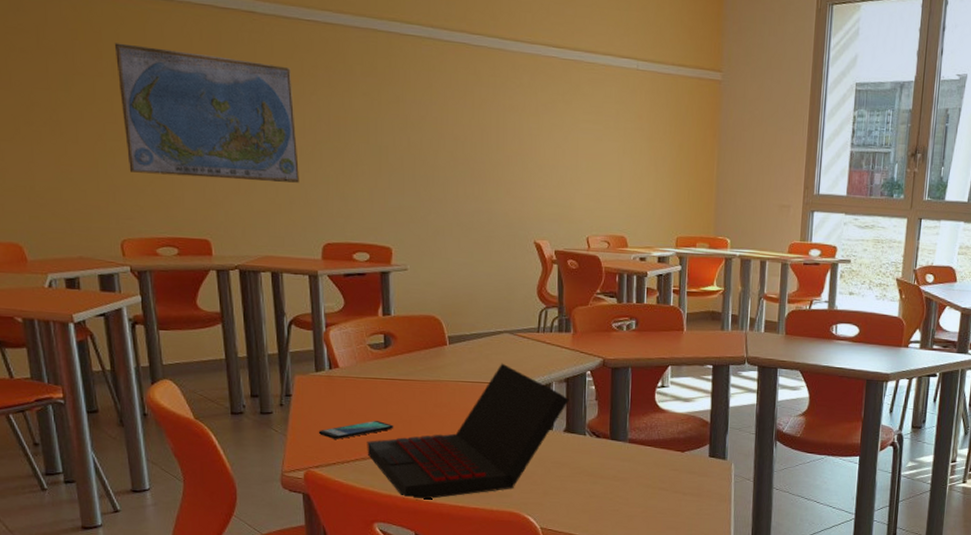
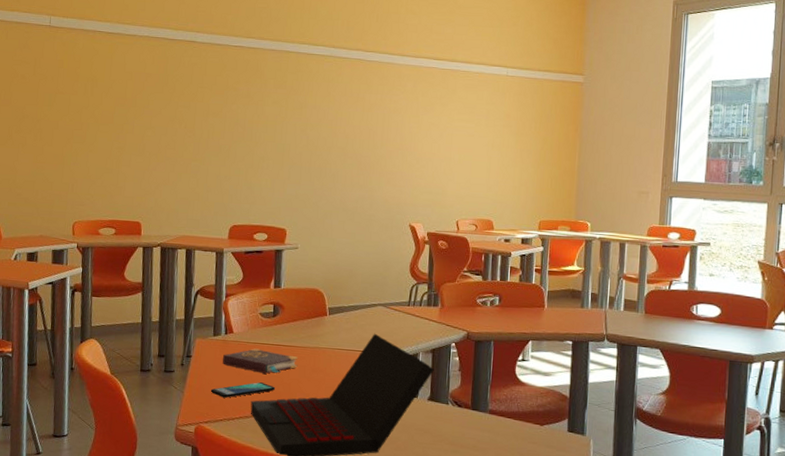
world map: present [114,43,299,183] -> none [87,69,219,175]
book: none [328,384,418,411] -> present [222,348,298,374]

